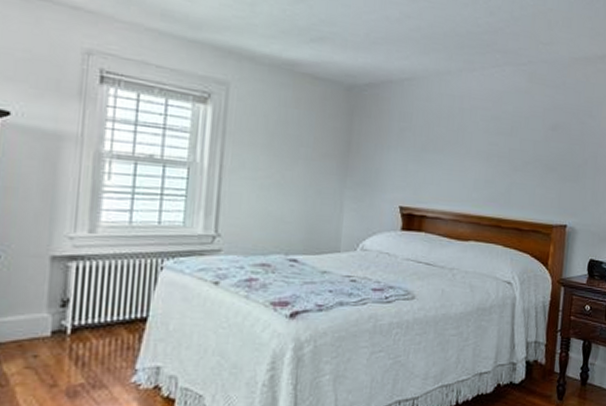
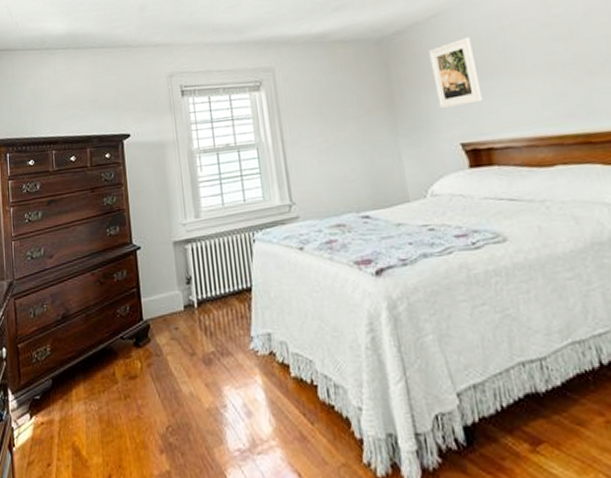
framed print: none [390,108,433,173] -> present [428,37,483,110]

